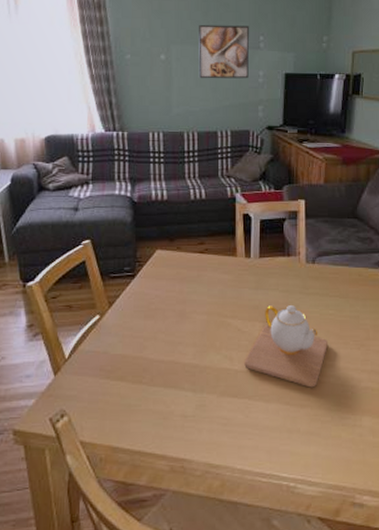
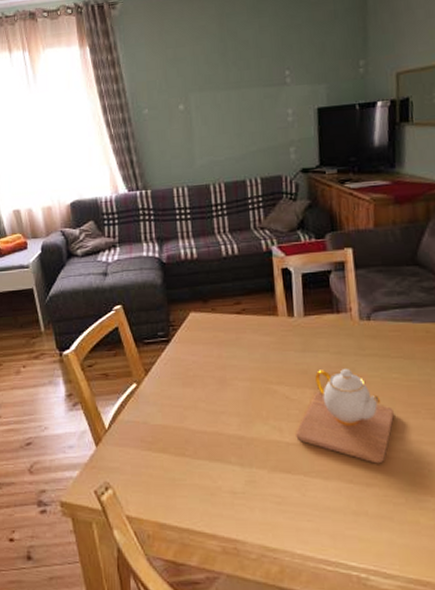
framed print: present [198,24,250,79] -> none [217,61,276,125]

